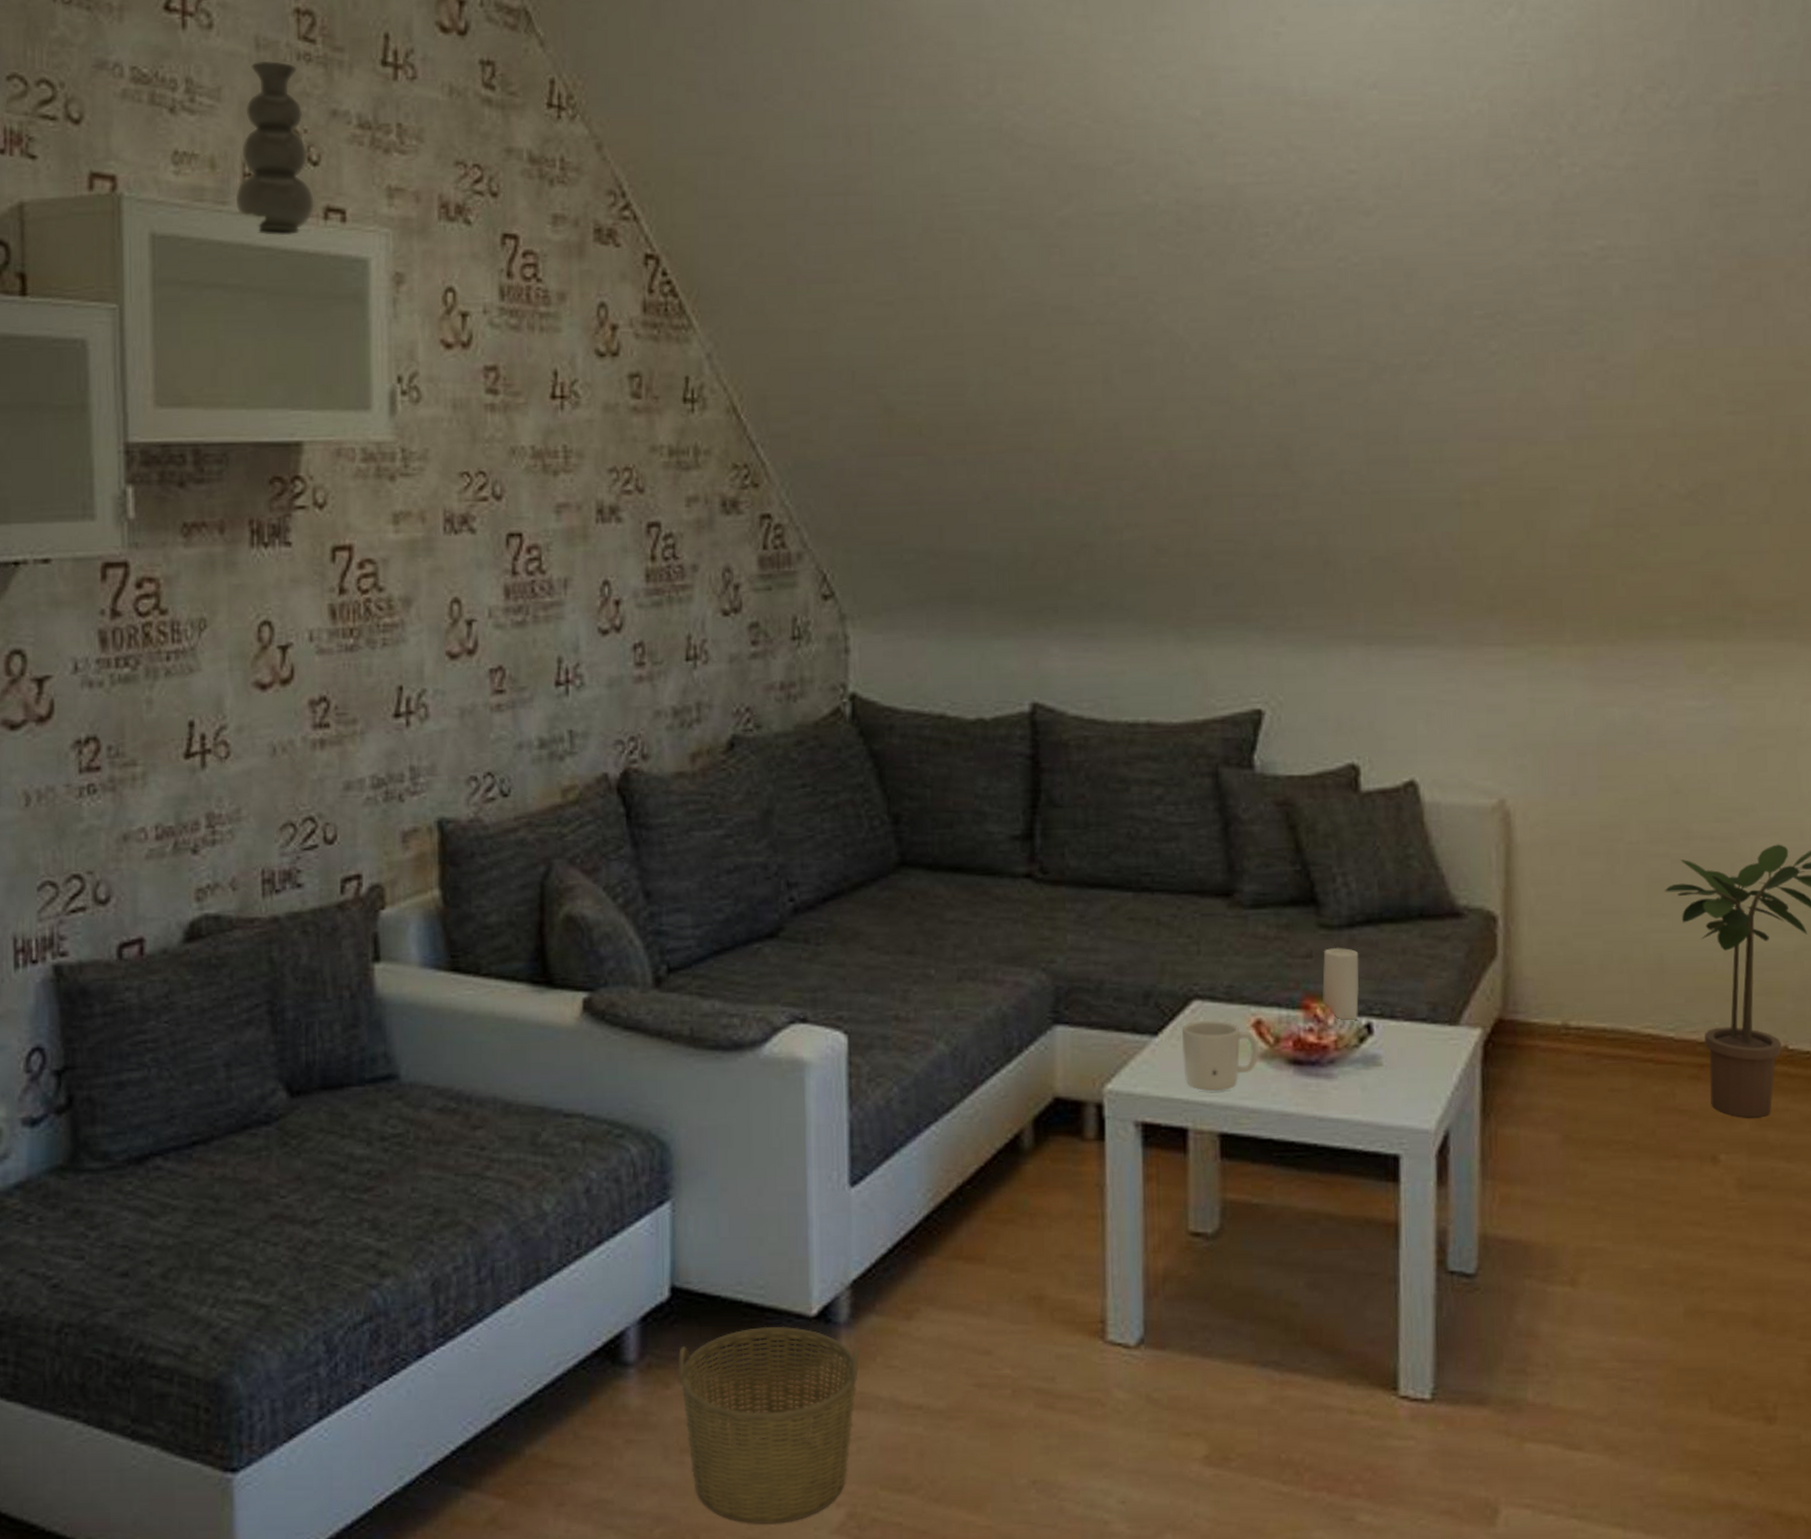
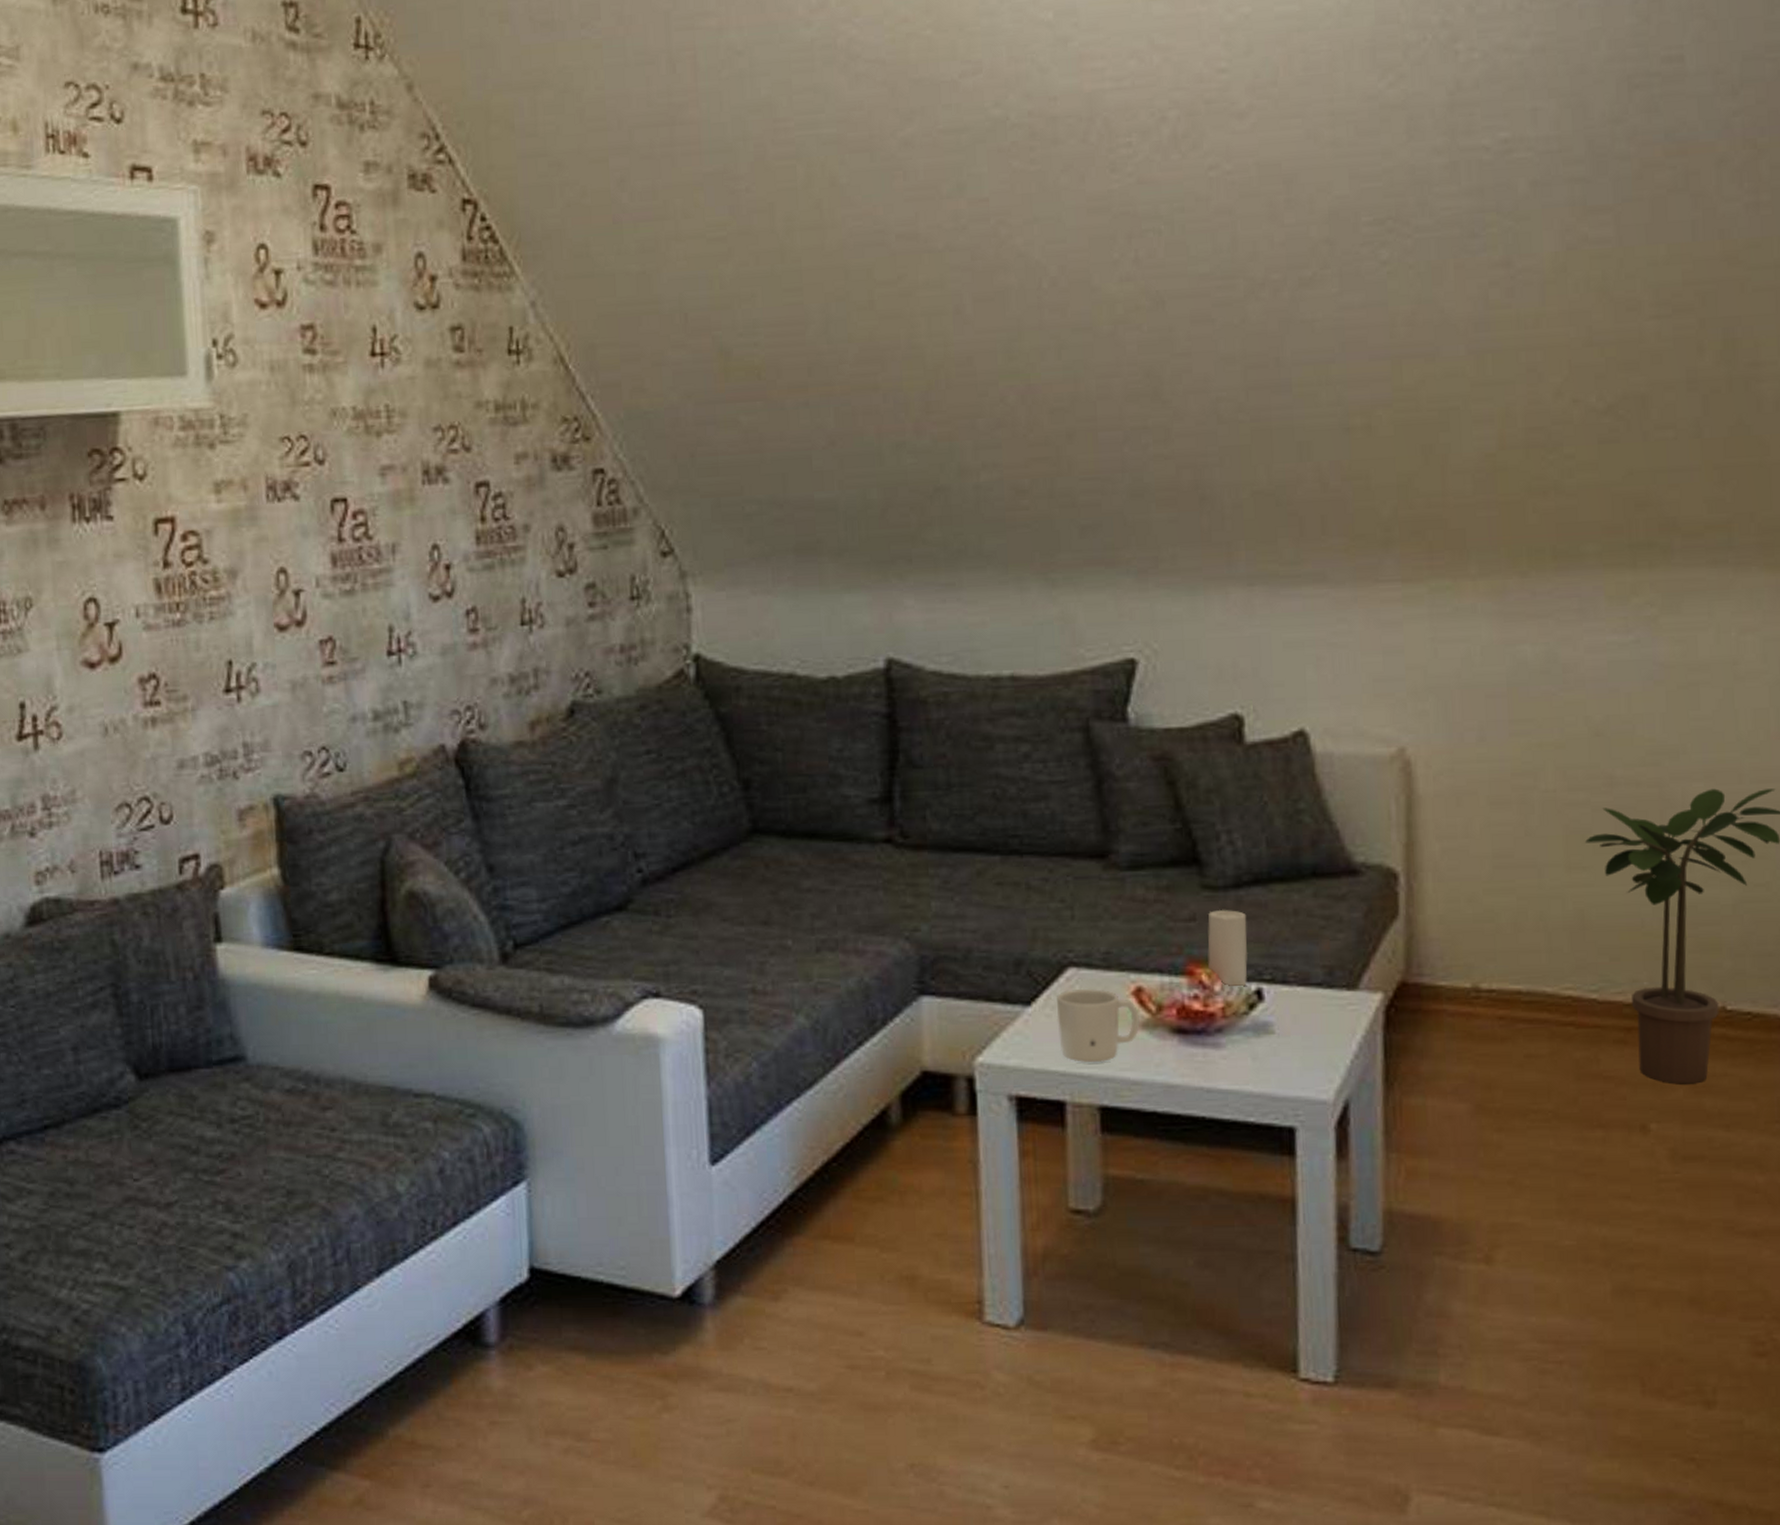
vase: present [235,60,314,235] -> none [40,15,120,198]
basket: present [678,1326,859,1524] -> none [539,1307,726,1506]

